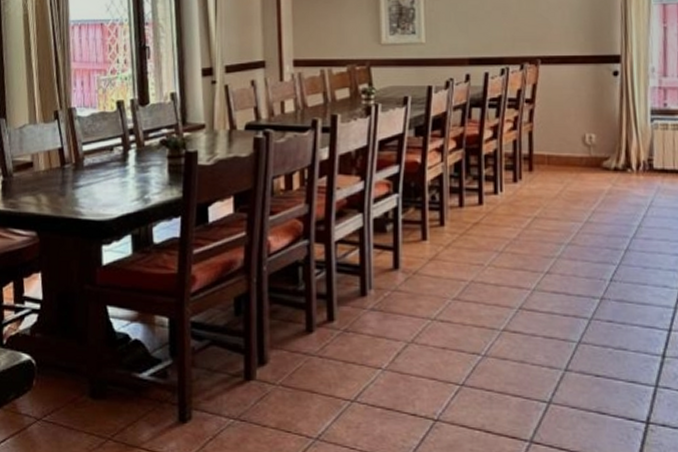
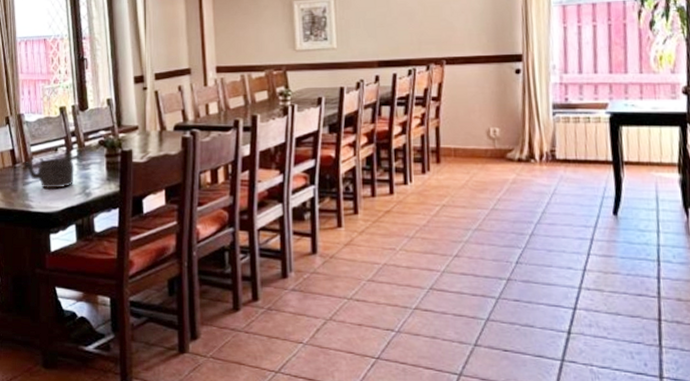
teapot: none [74,155,139,193] -> present [24,154,80,189]

